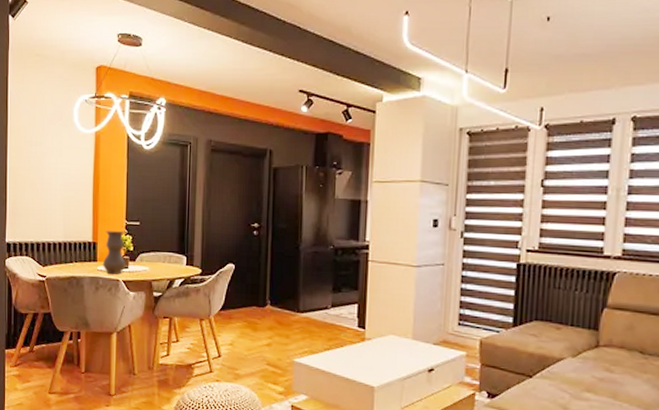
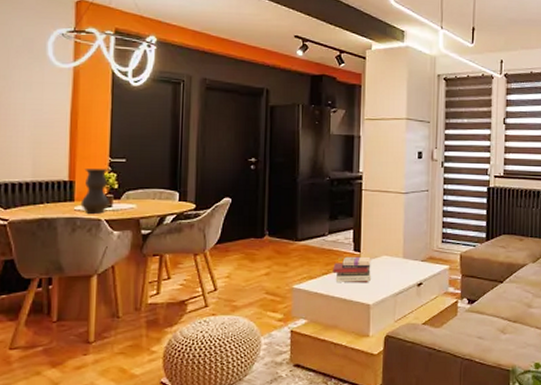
books: none [335,332,377,364] -> present [333,256,372,283]

